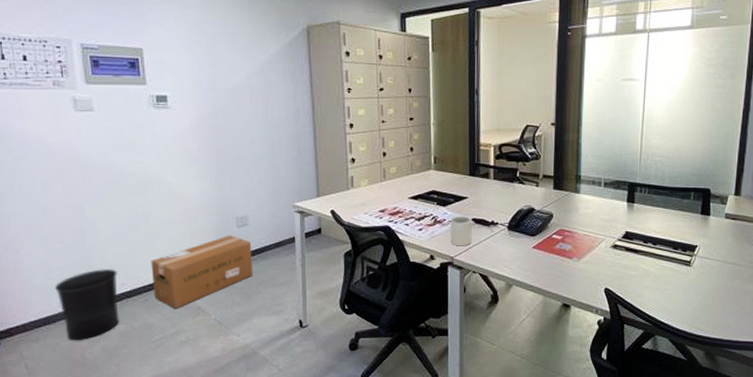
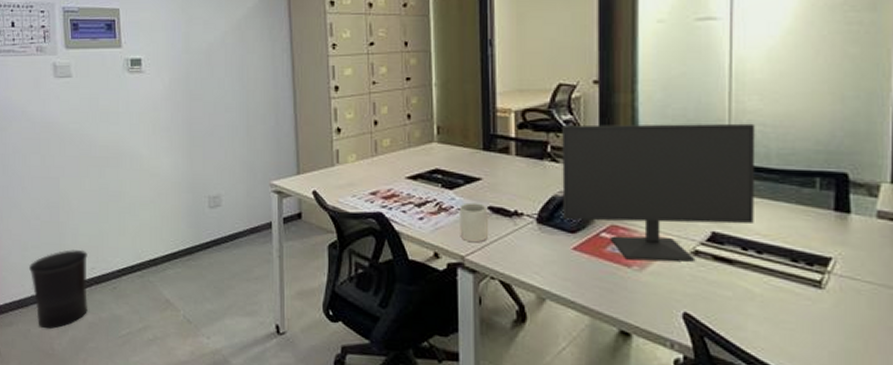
box: present [151,234,253,309] -> none [120,216,226,300]
computer monitor: none [526,155,657,254] -> present [562,123,756,262]

